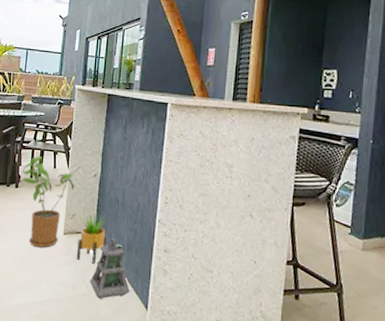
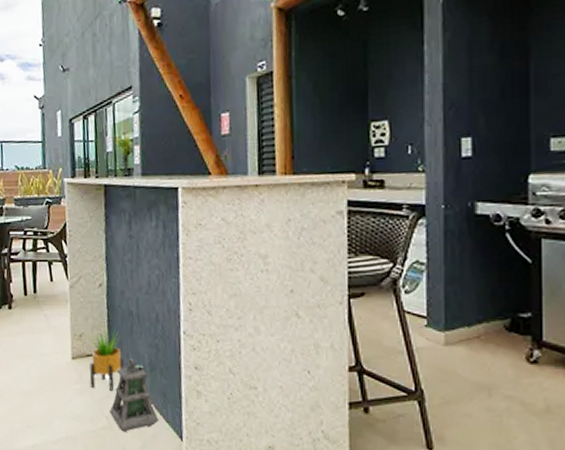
house plant: present [23,156,75,248] -> none [14,269,79,378]

